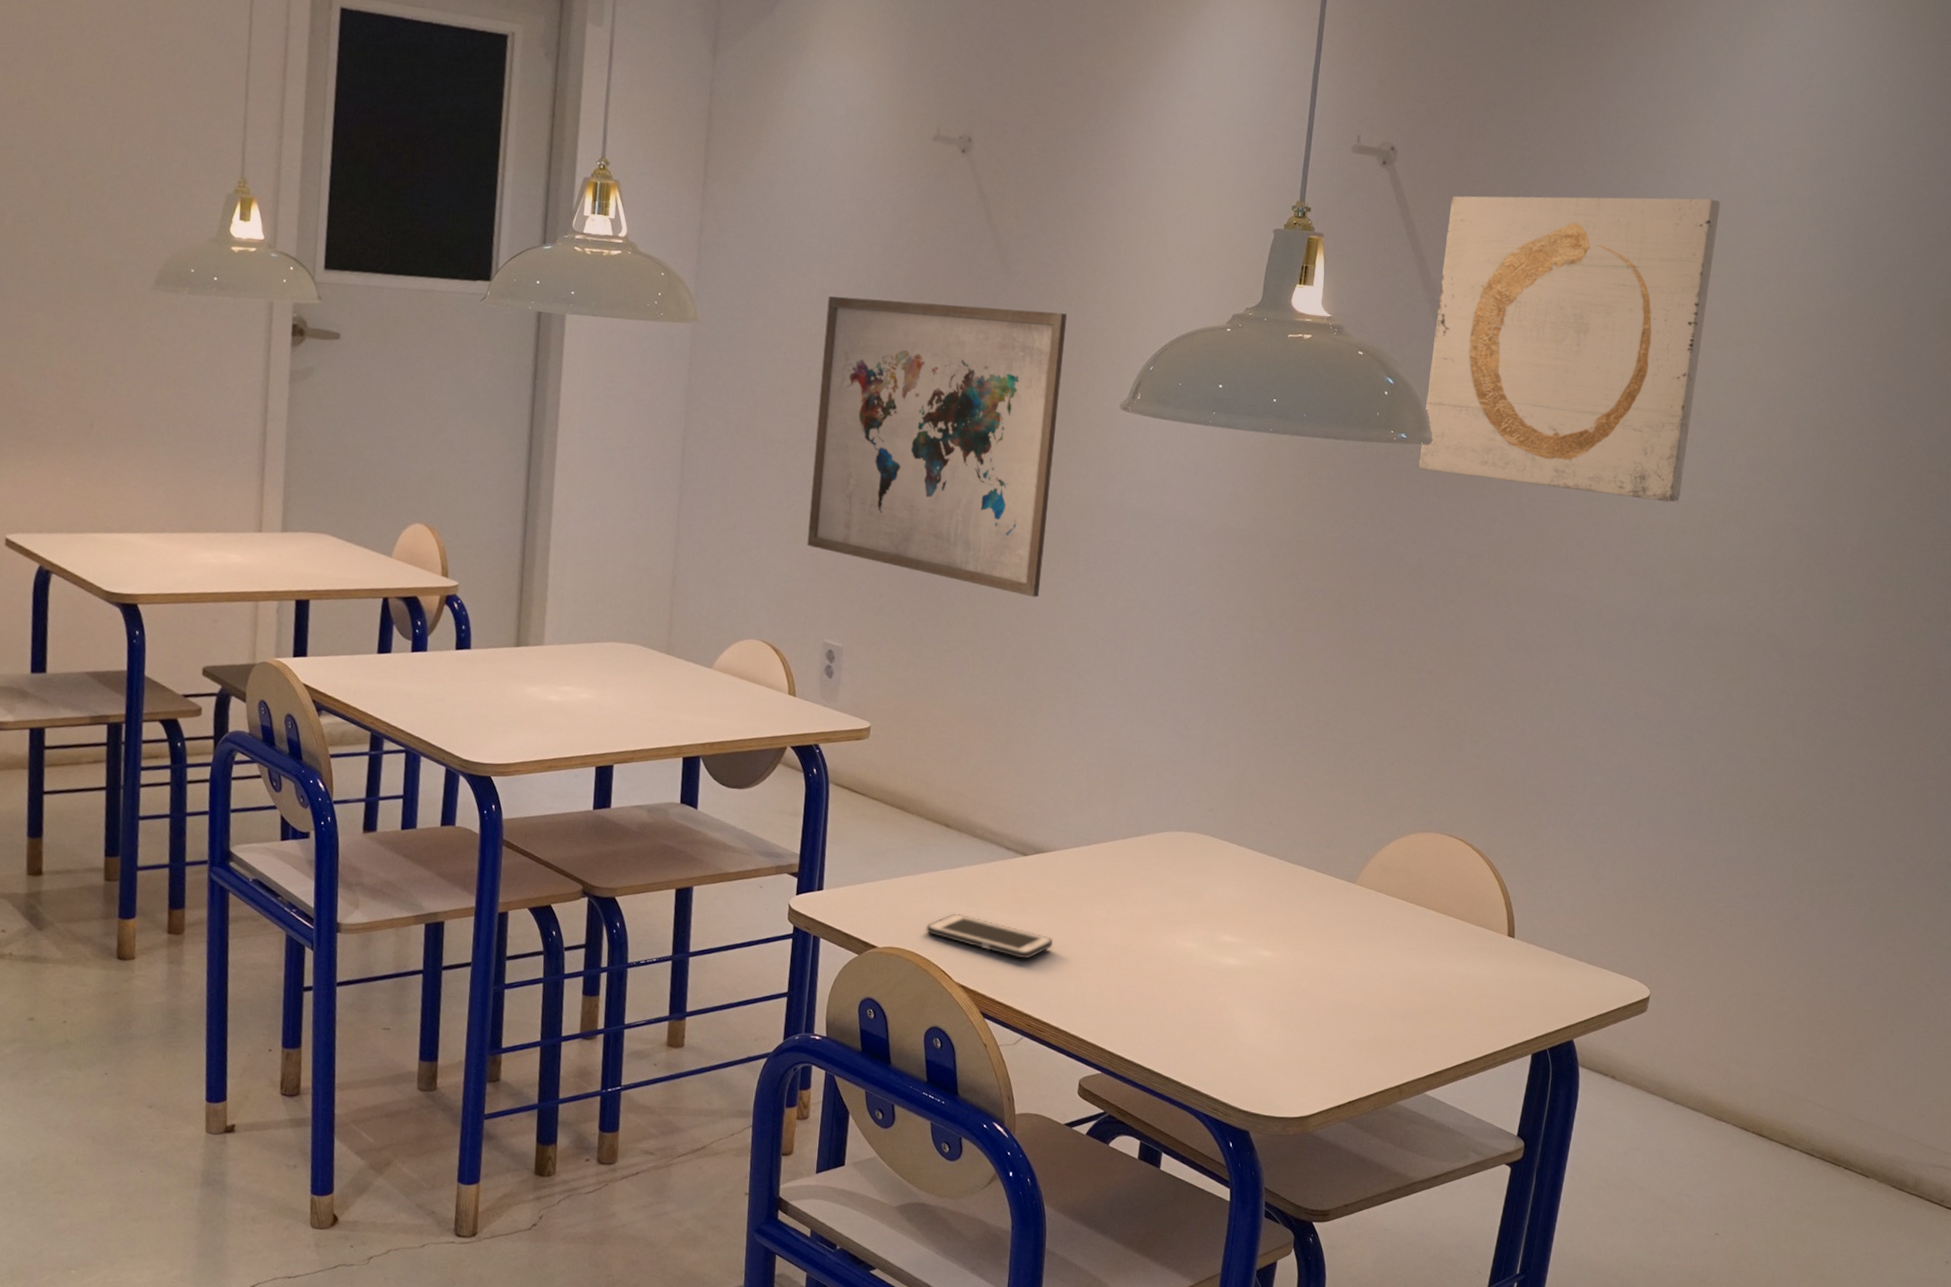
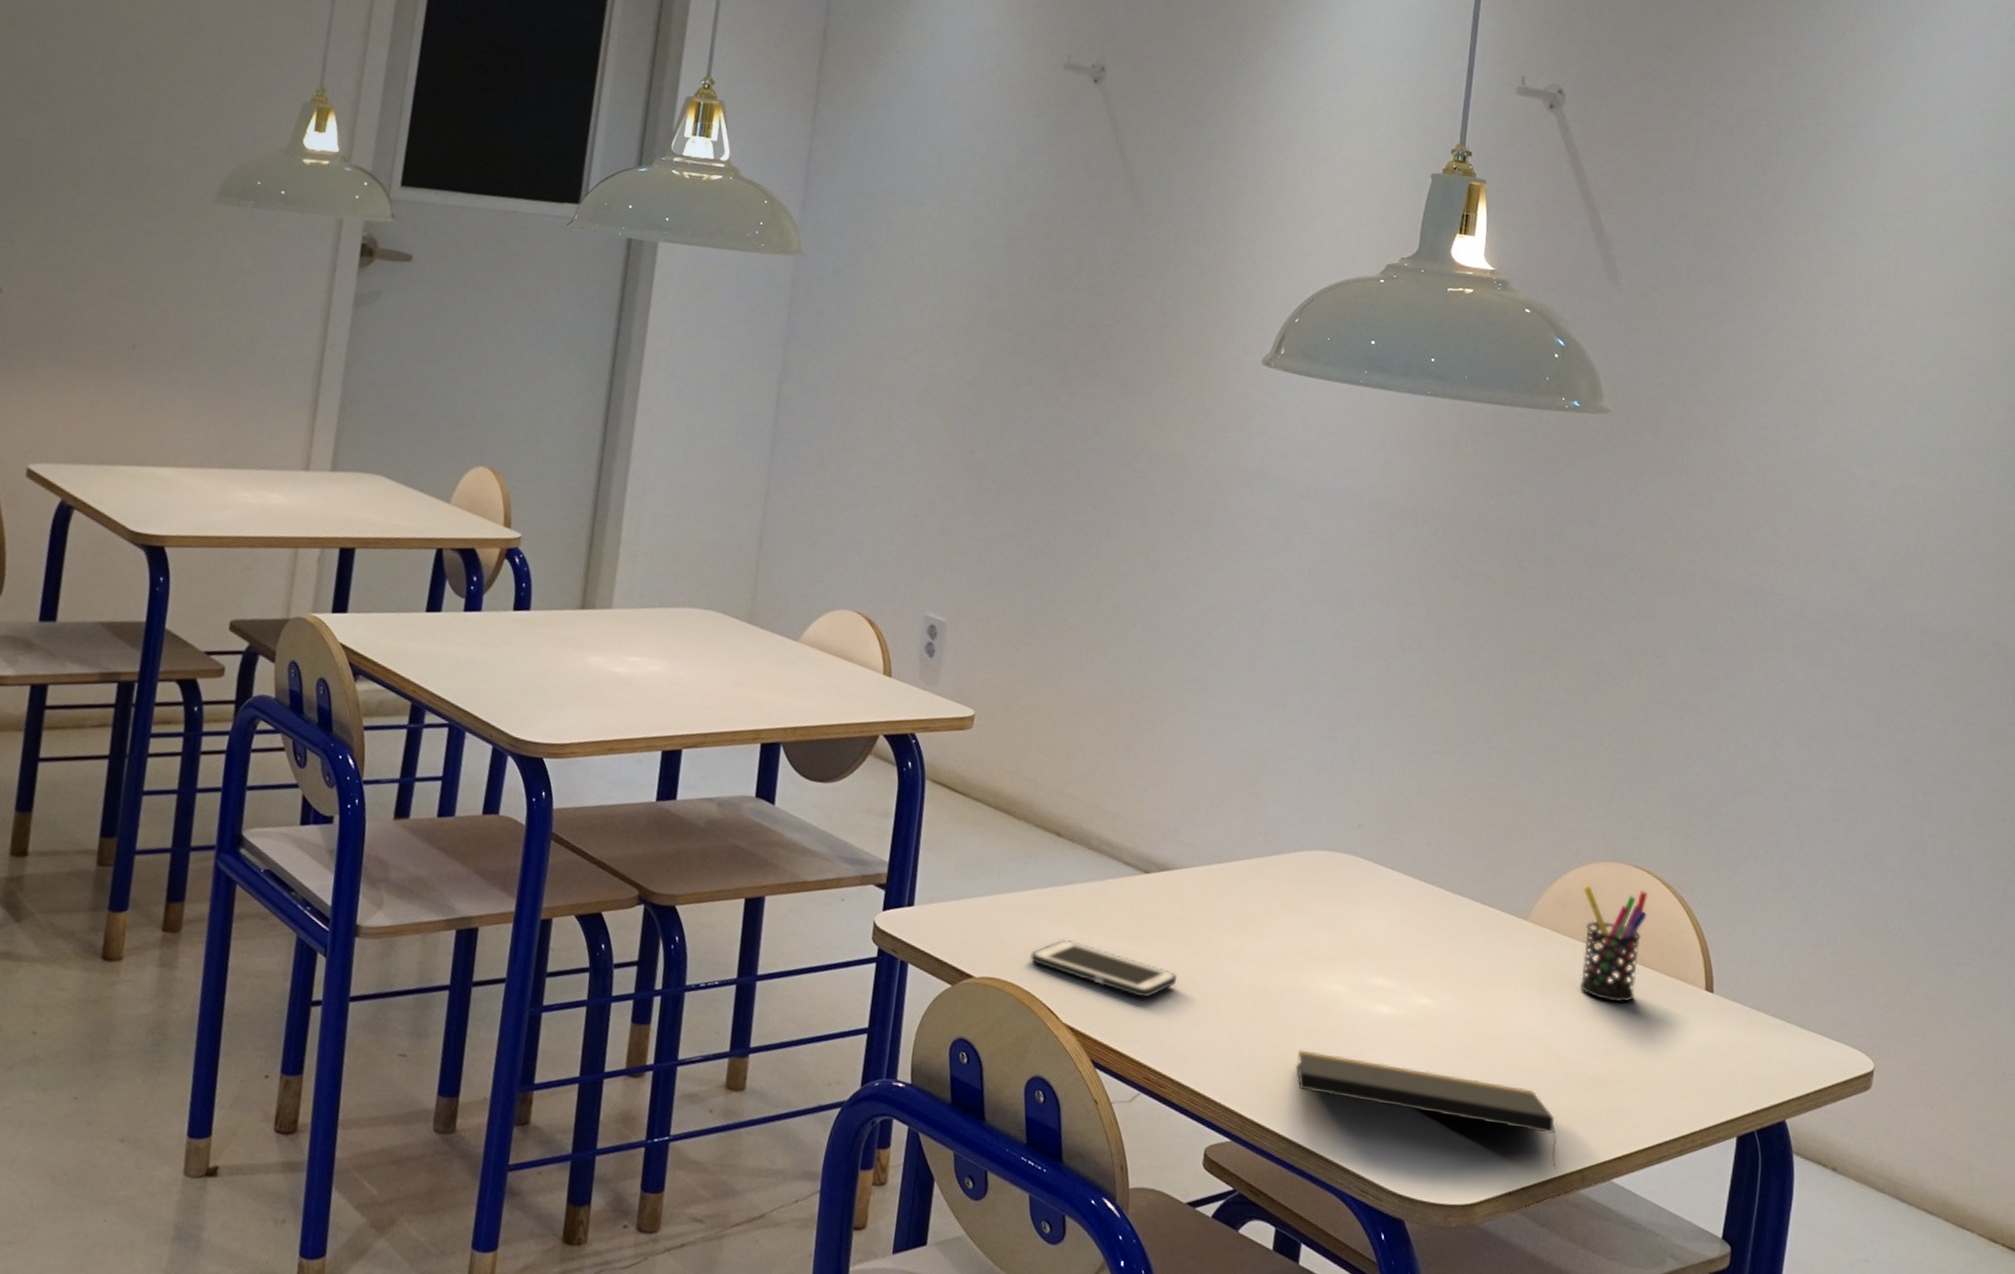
wall art: present [807,296,1068,598] -> none [911,231,1205,573]
notepad: none [1156,997,1378,1086] -> present [1296,1049,1557,1170]
pen holder: none [1399,853,1460,949] -> present [1579,885,1649,1003]
wall art: present [1418,196,1720,502] -> none [1593,144,1920,488]

